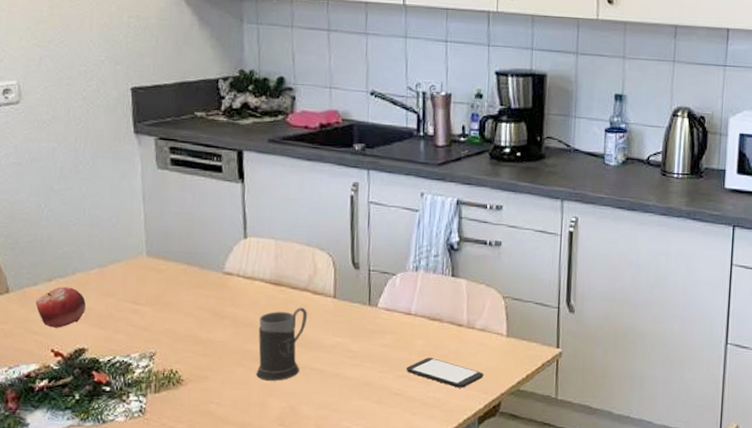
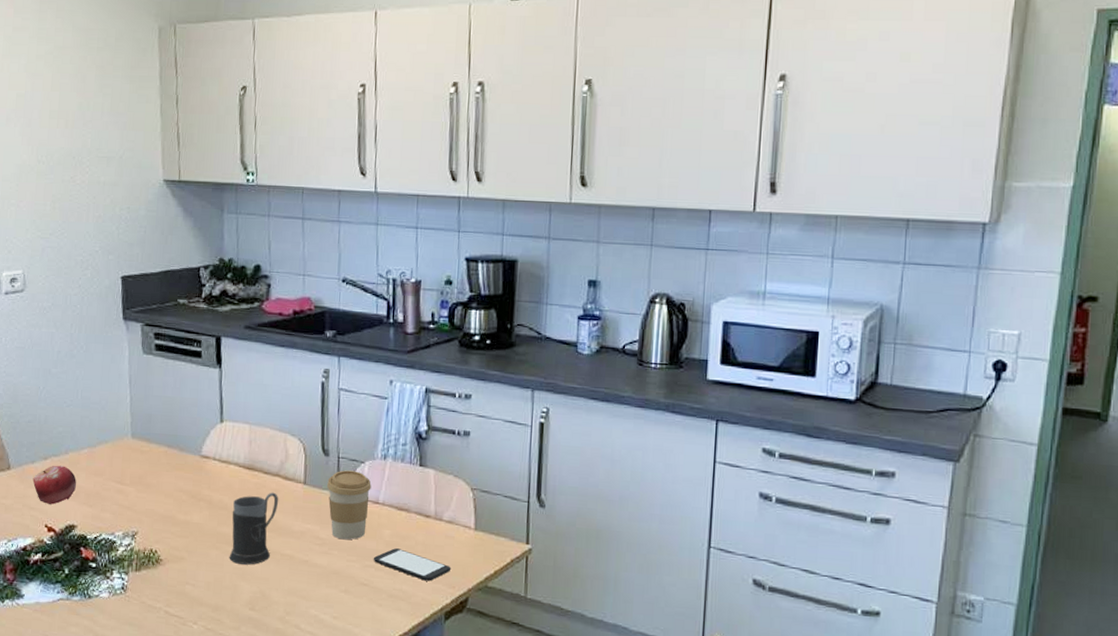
coffee cup: none [358,283,403,352] -> present [327,470,372,540]

